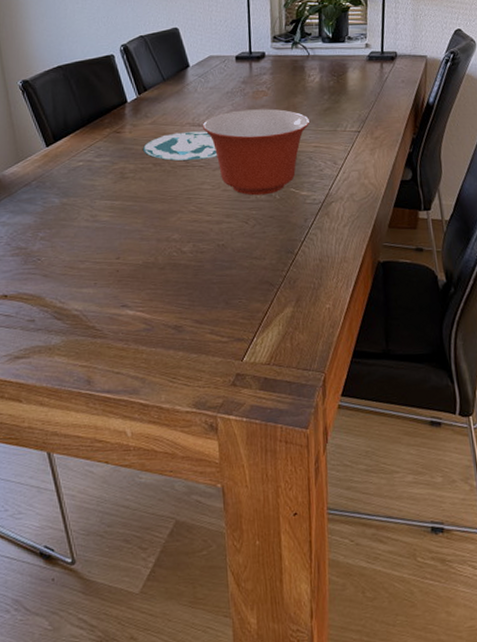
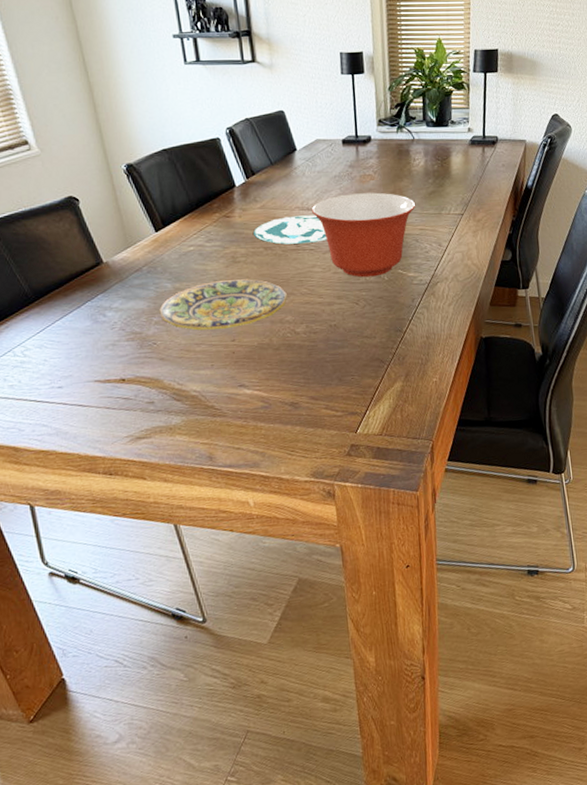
plate: none [45,195,175,247] -> present [159,279,287,331]

